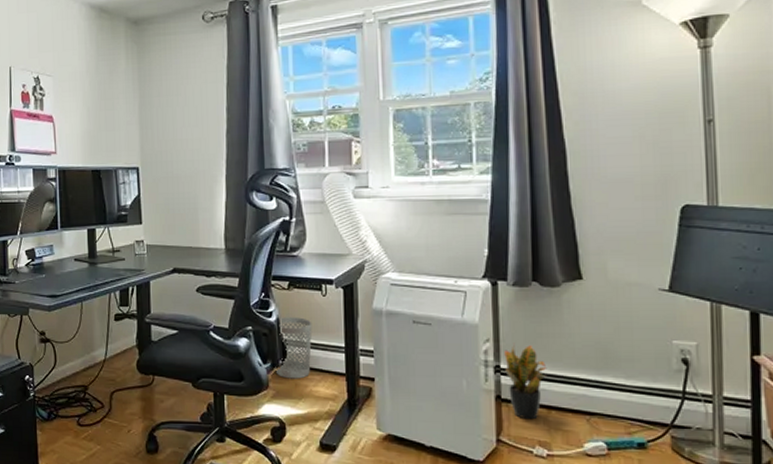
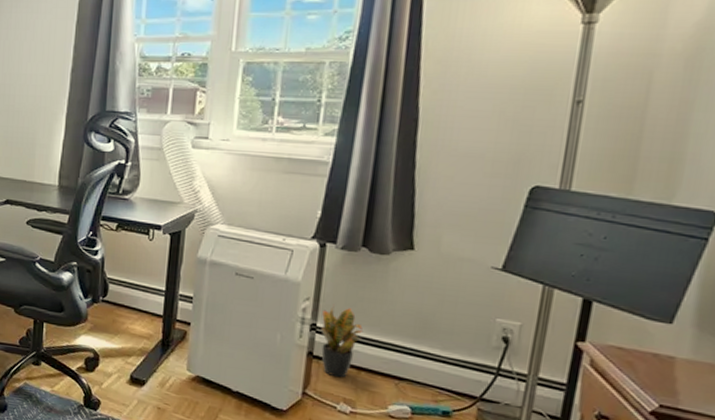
wastebasket: present [275,317,312,379] -> none [95,256,136,316]

